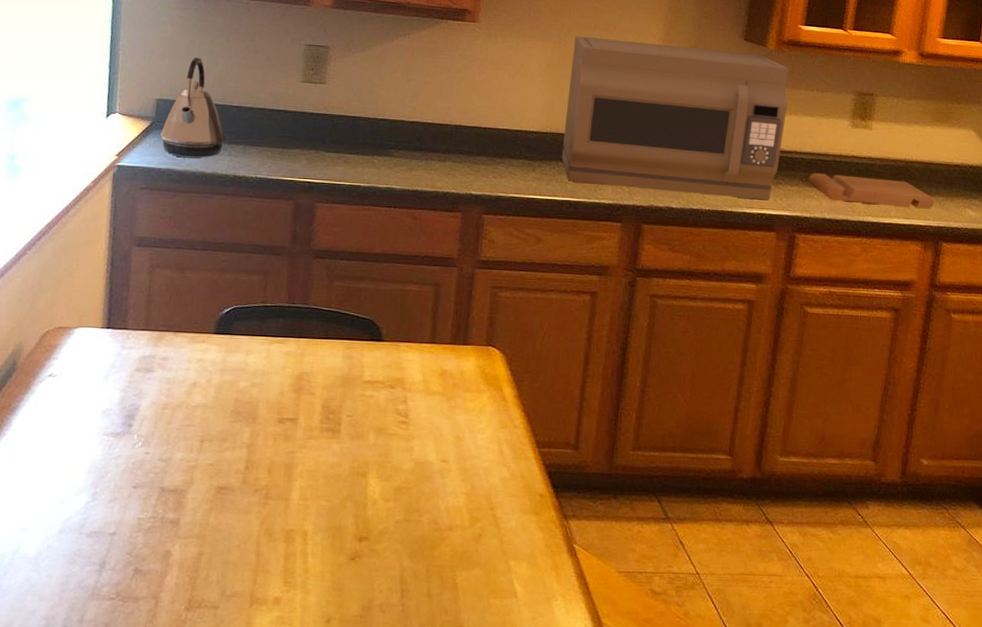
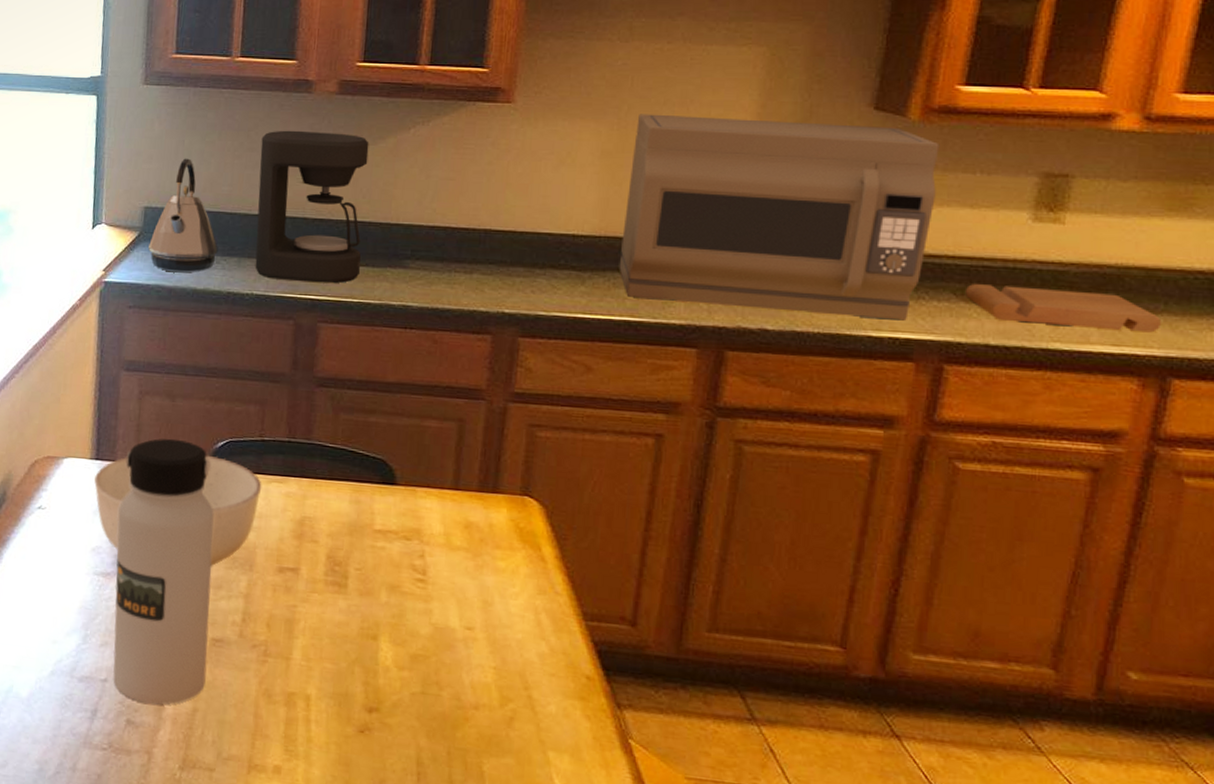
bowl: none [105,321,264,422] -> present [94,455,262,567]
water bottle: none [121,307,220,552] -> present [113,438,214,705]
coffee maker: none [258,36,359,169] -> present [255,130,369,284]

